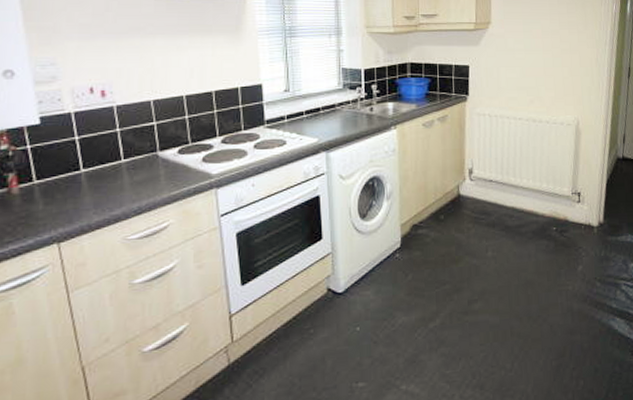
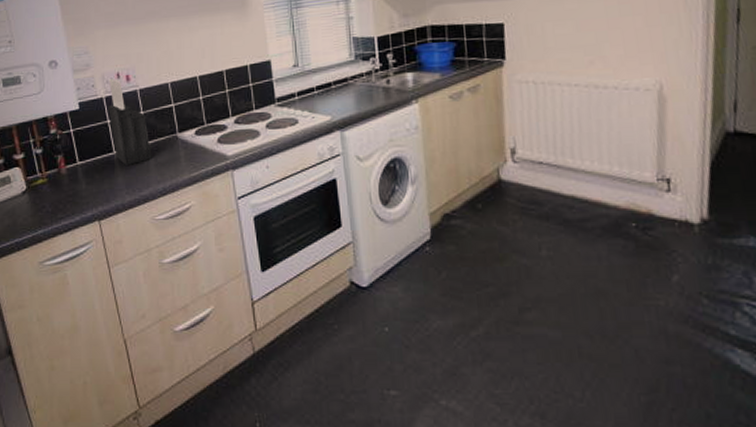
knife block: none [76,93,128,184] -> present [108,79,152,165]

